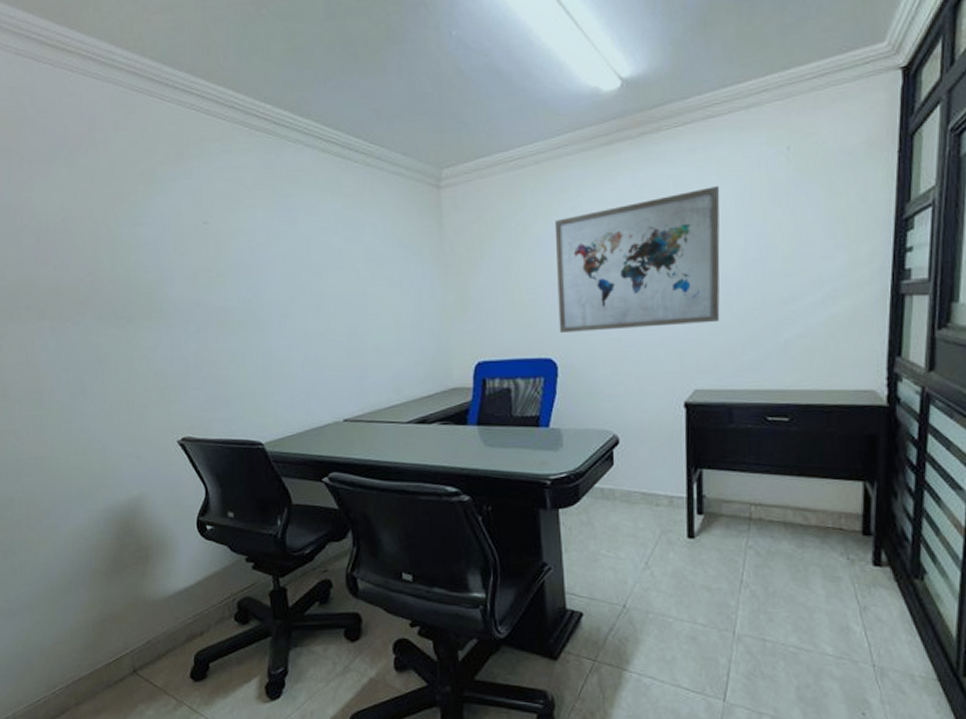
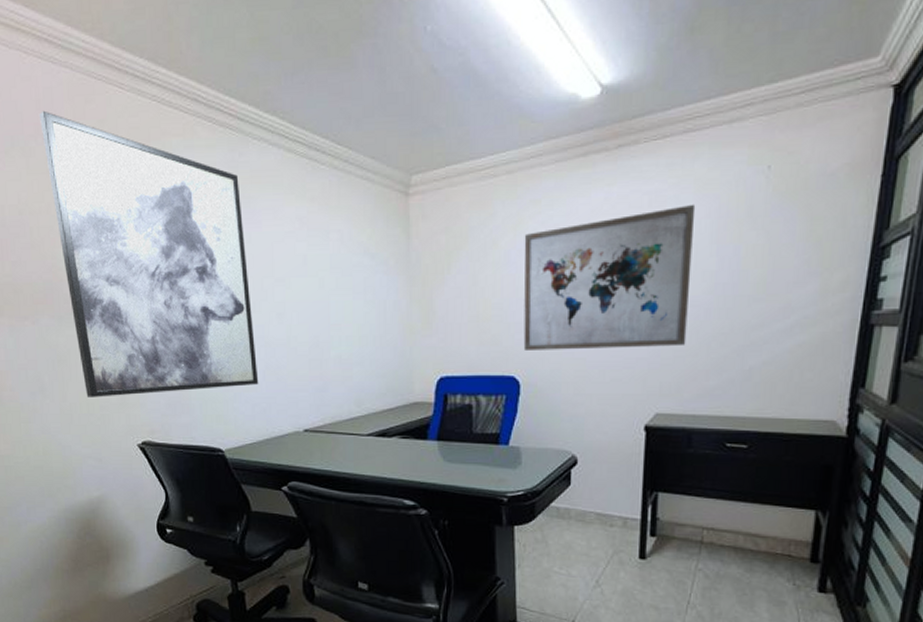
wall art: none [83,123,298,396] -> present [40,110,259,397]

